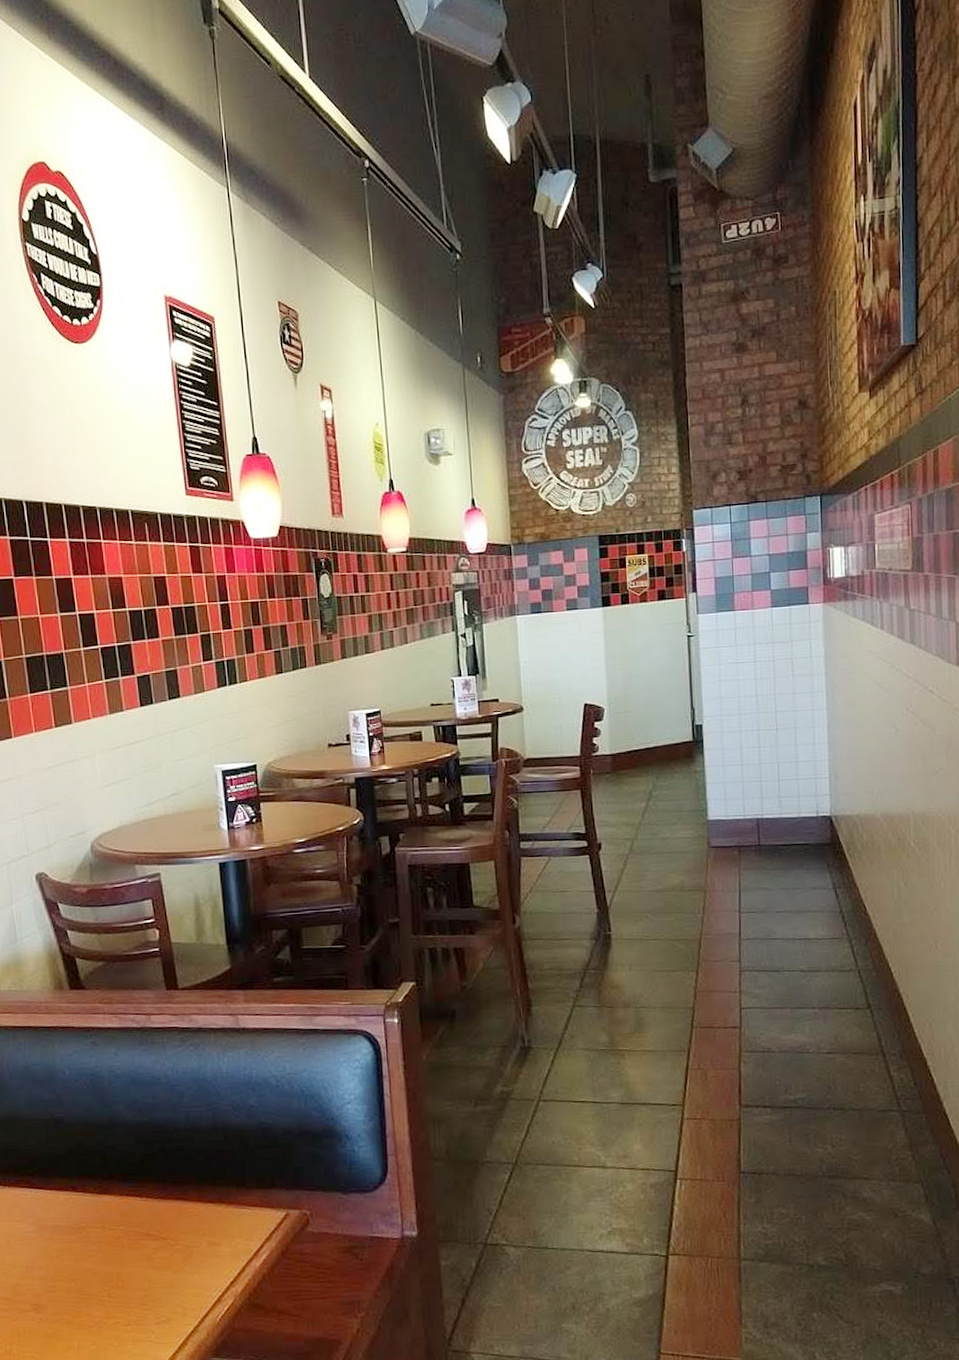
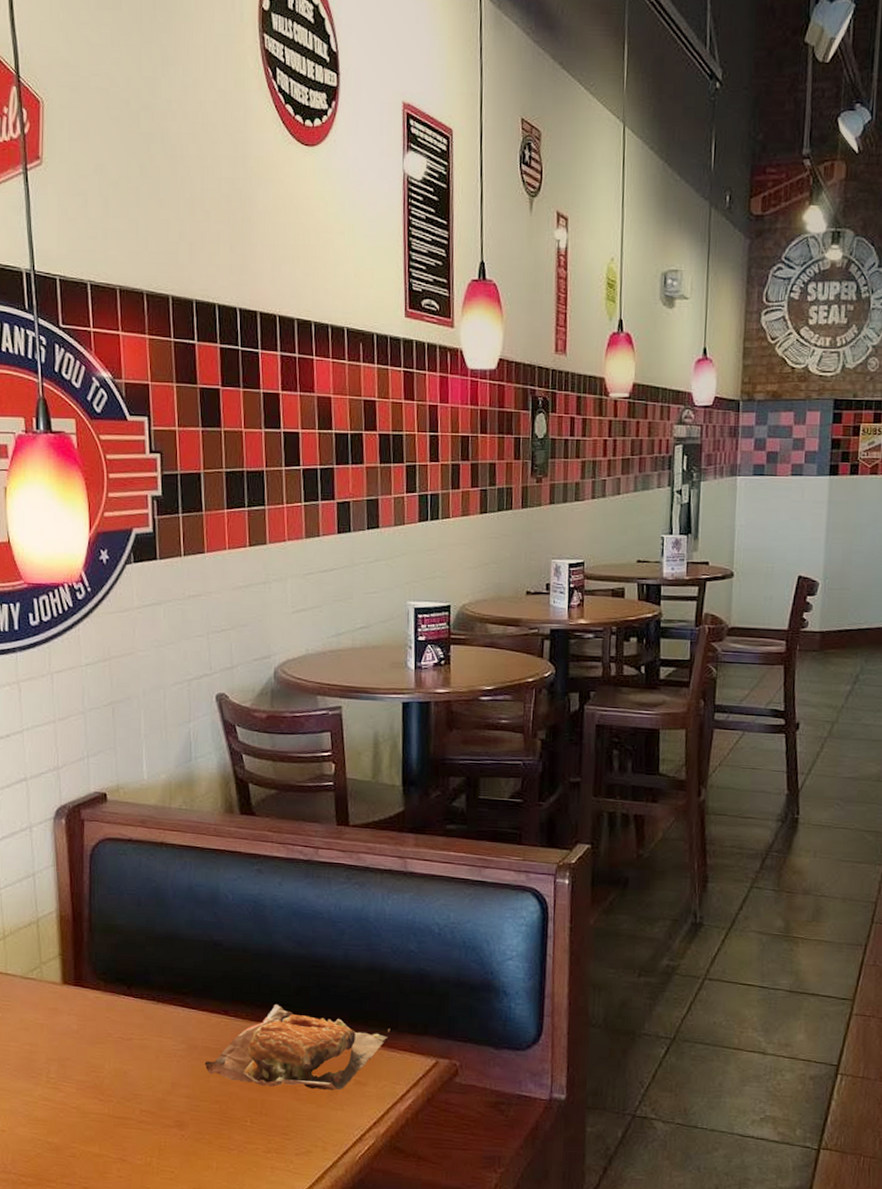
hamburger: none [56,1175,238,1258] -> present [204,1005,391,1090]

